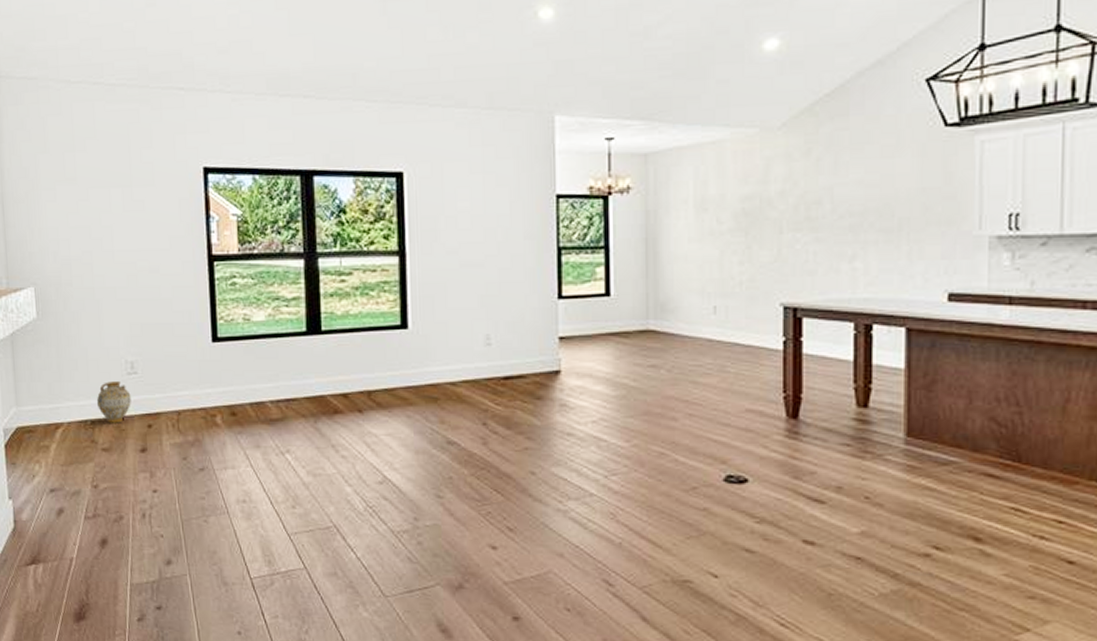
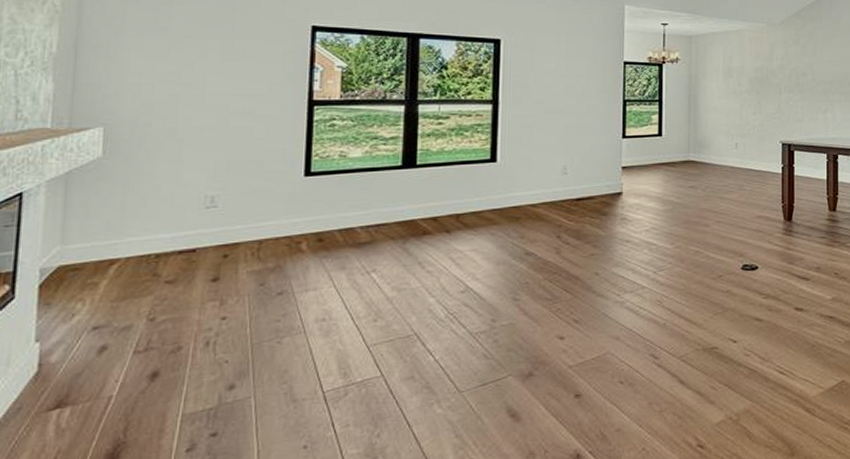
ceramic jug: present [96,382,131,423] -> none [164,215,207,256]

